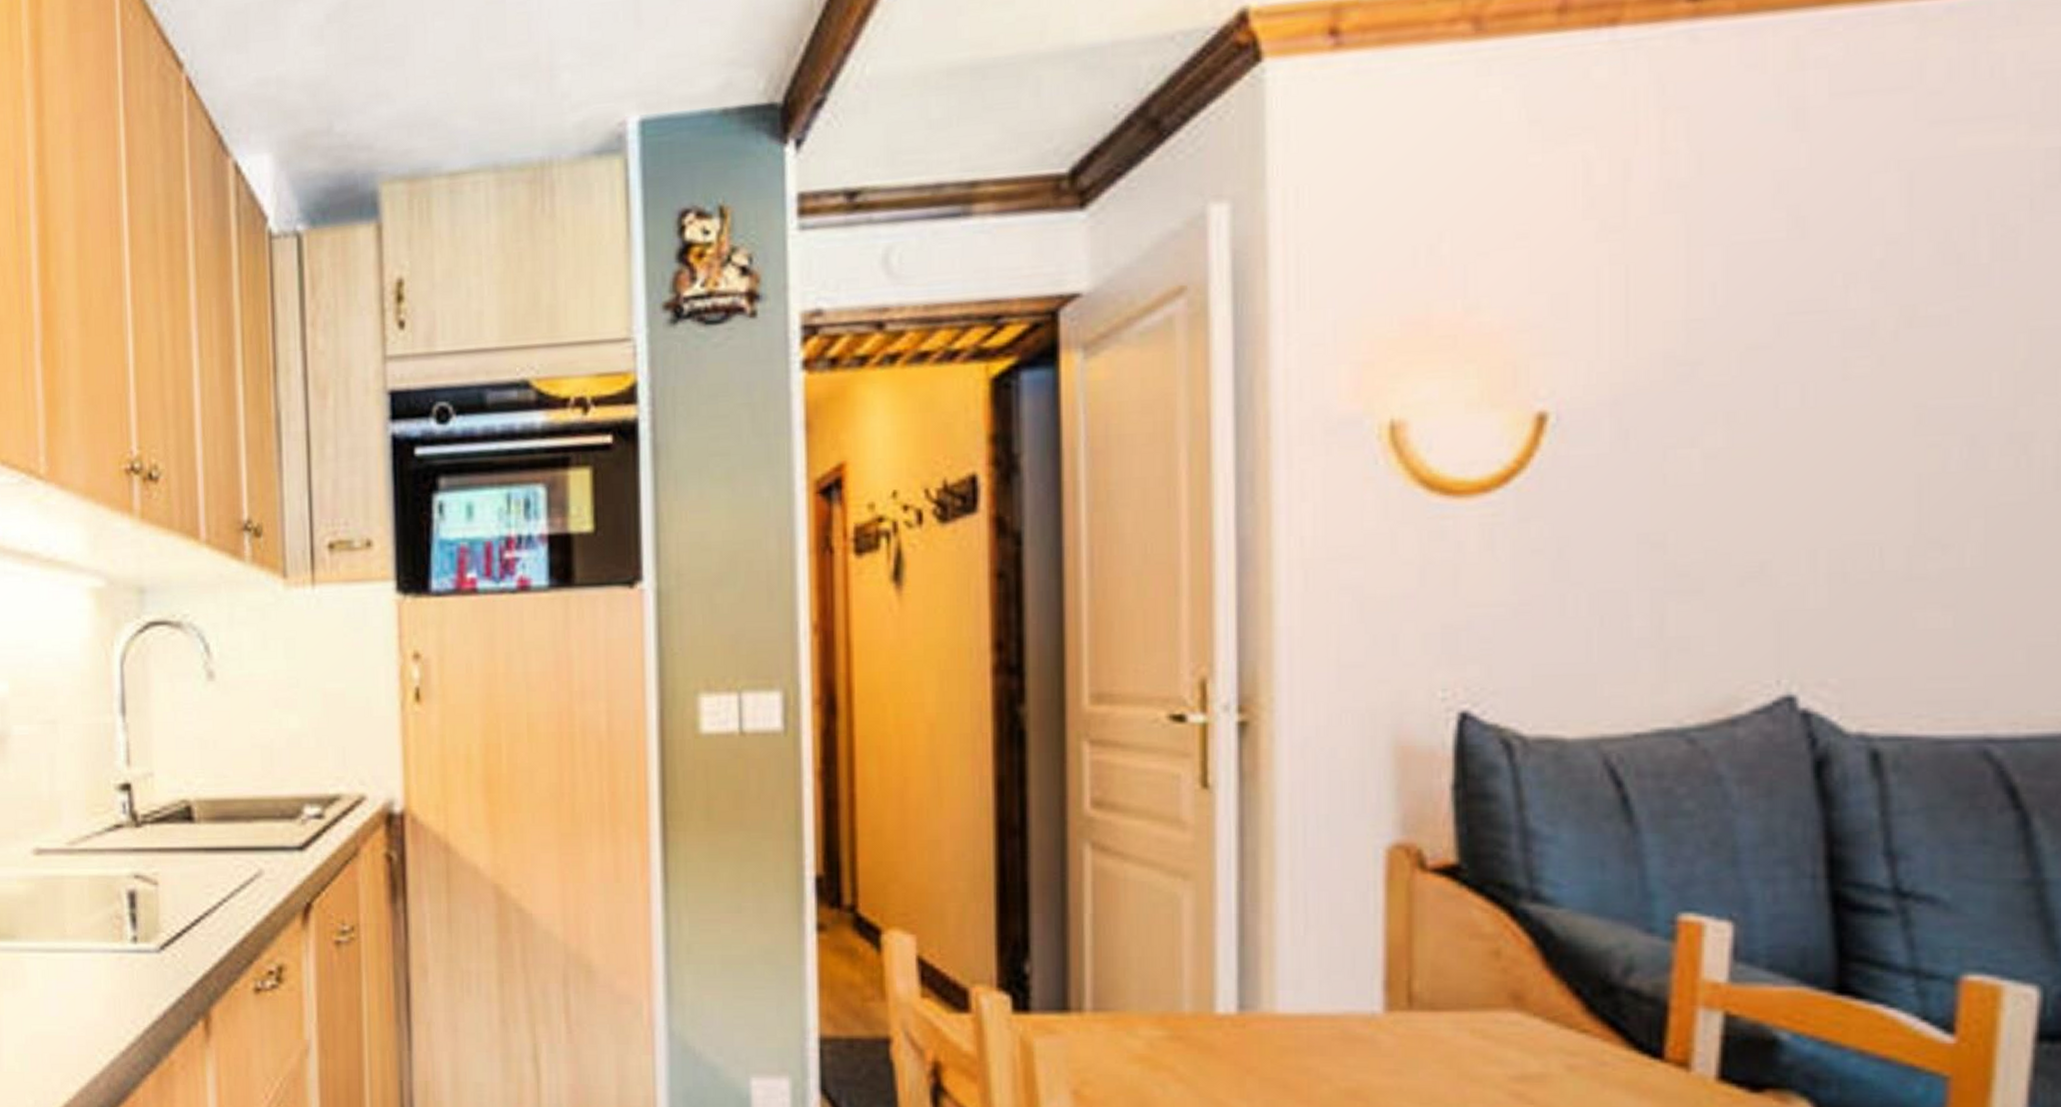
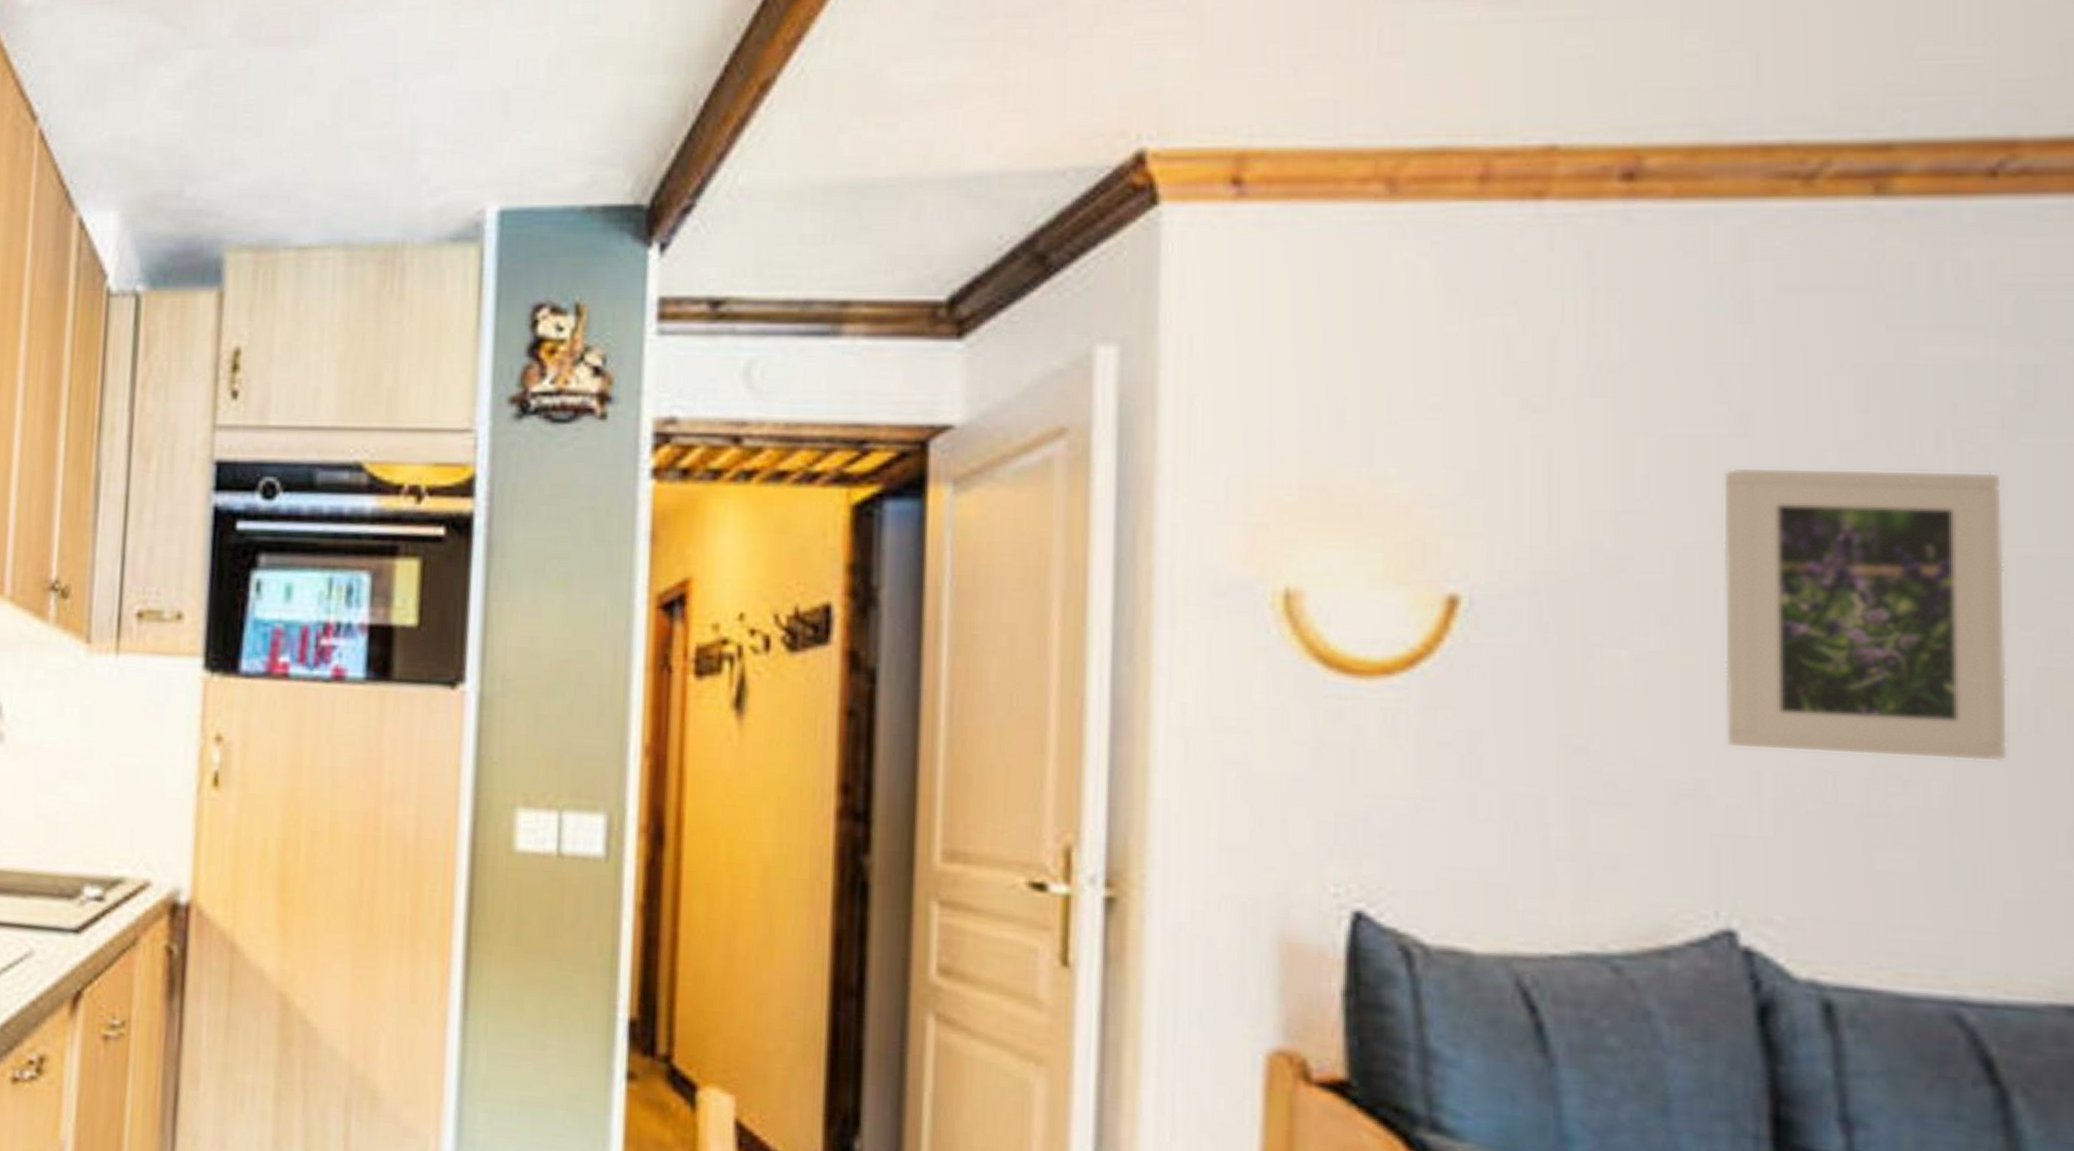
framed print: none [1783,252,2032,528] -> present [1723,468,2007,760]

